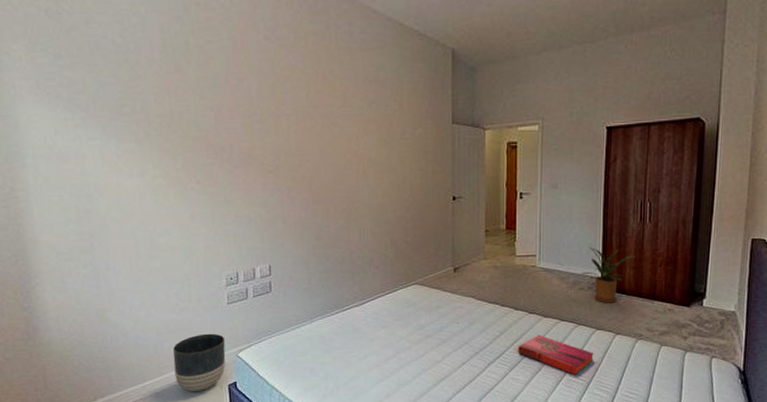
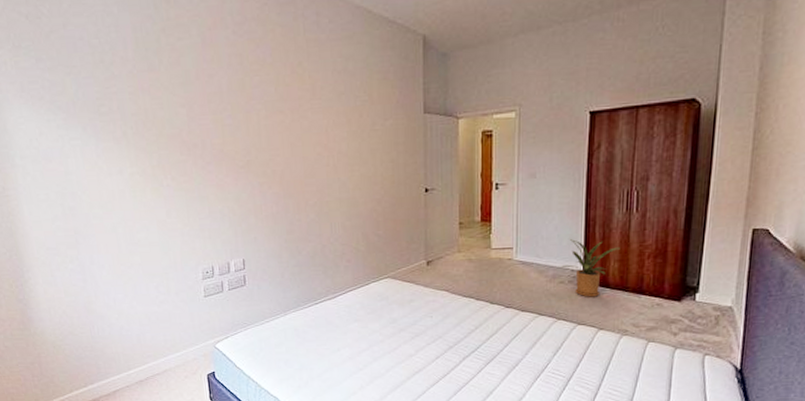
planter: present [172,333,226,392] -> none [154,325,204,381]
hardback book: present [518,335,594,376] -> none [494,330,574,372]

